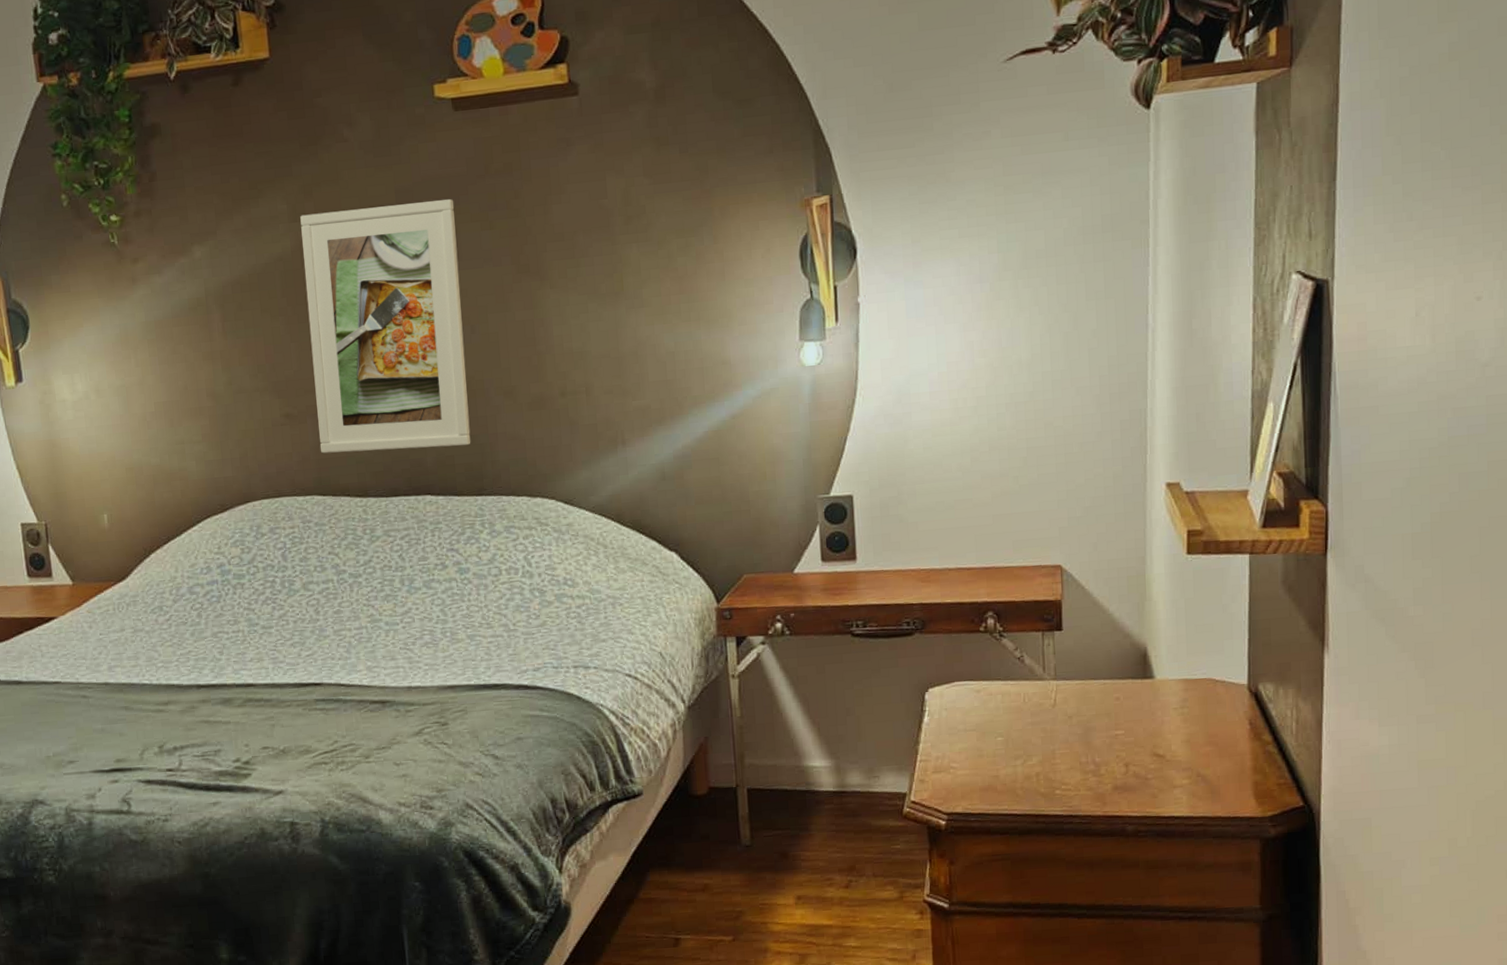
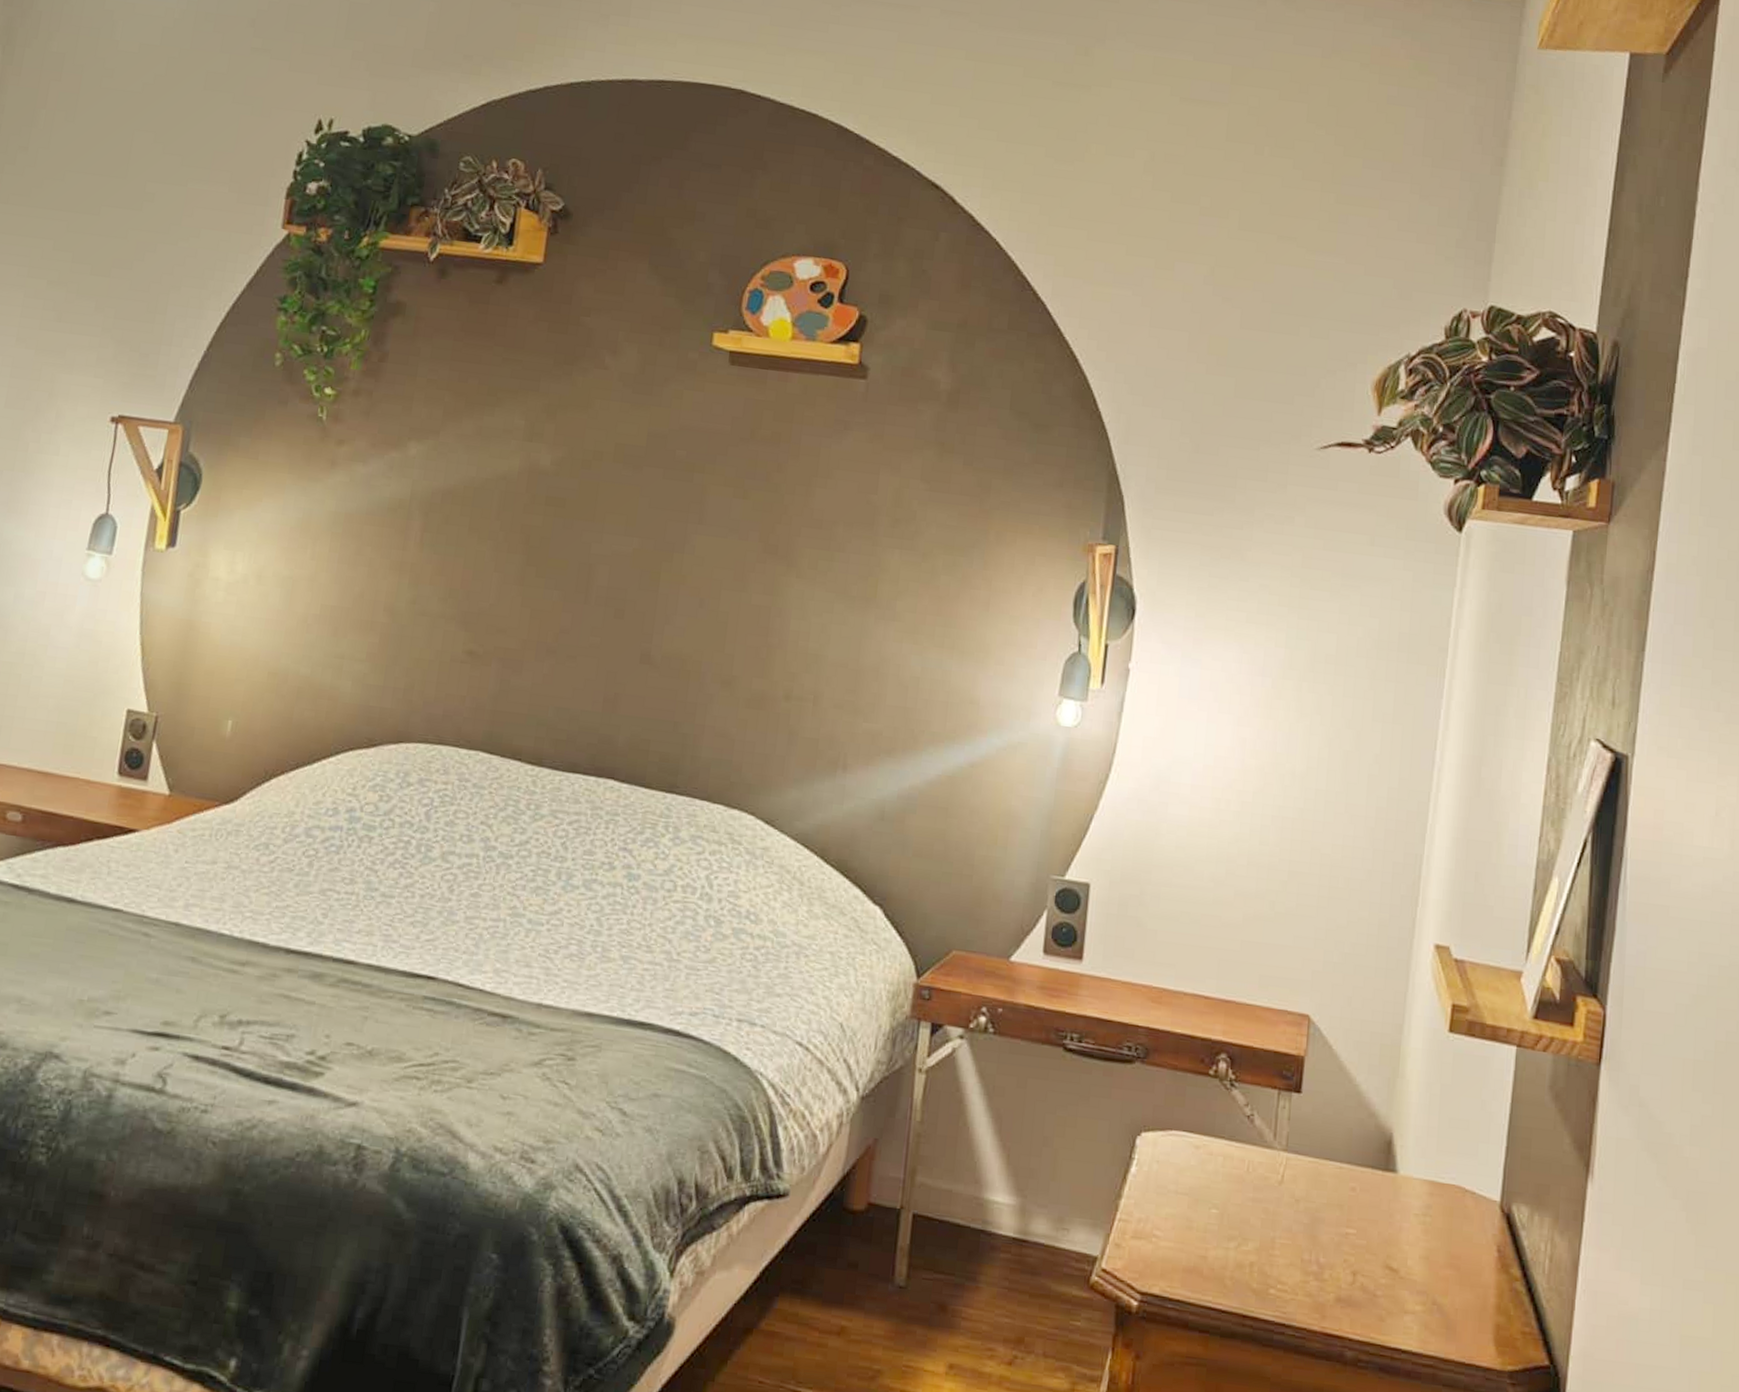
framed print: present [300,198,471,454] -> none [498,436,710,732]

